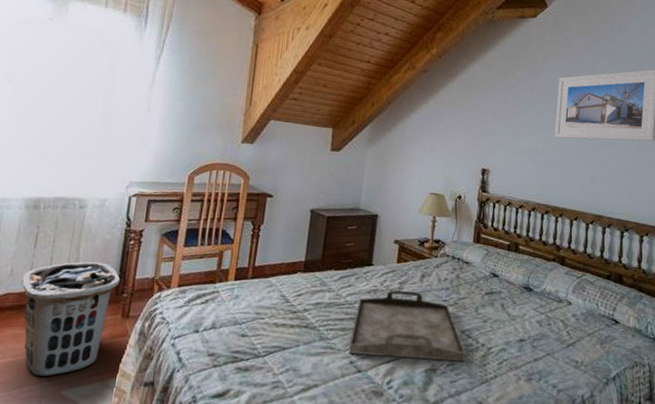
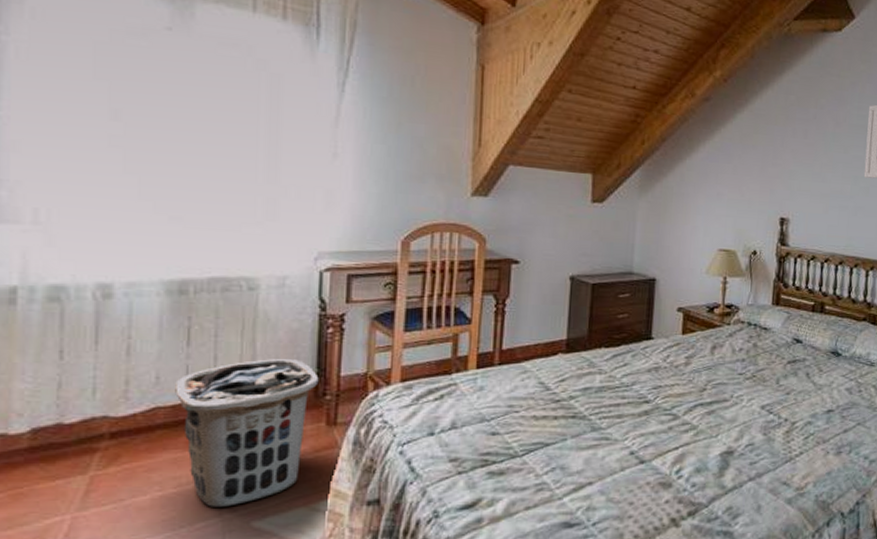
serving tray: present [348,290,466,362] -> none [627,365,767,444]

